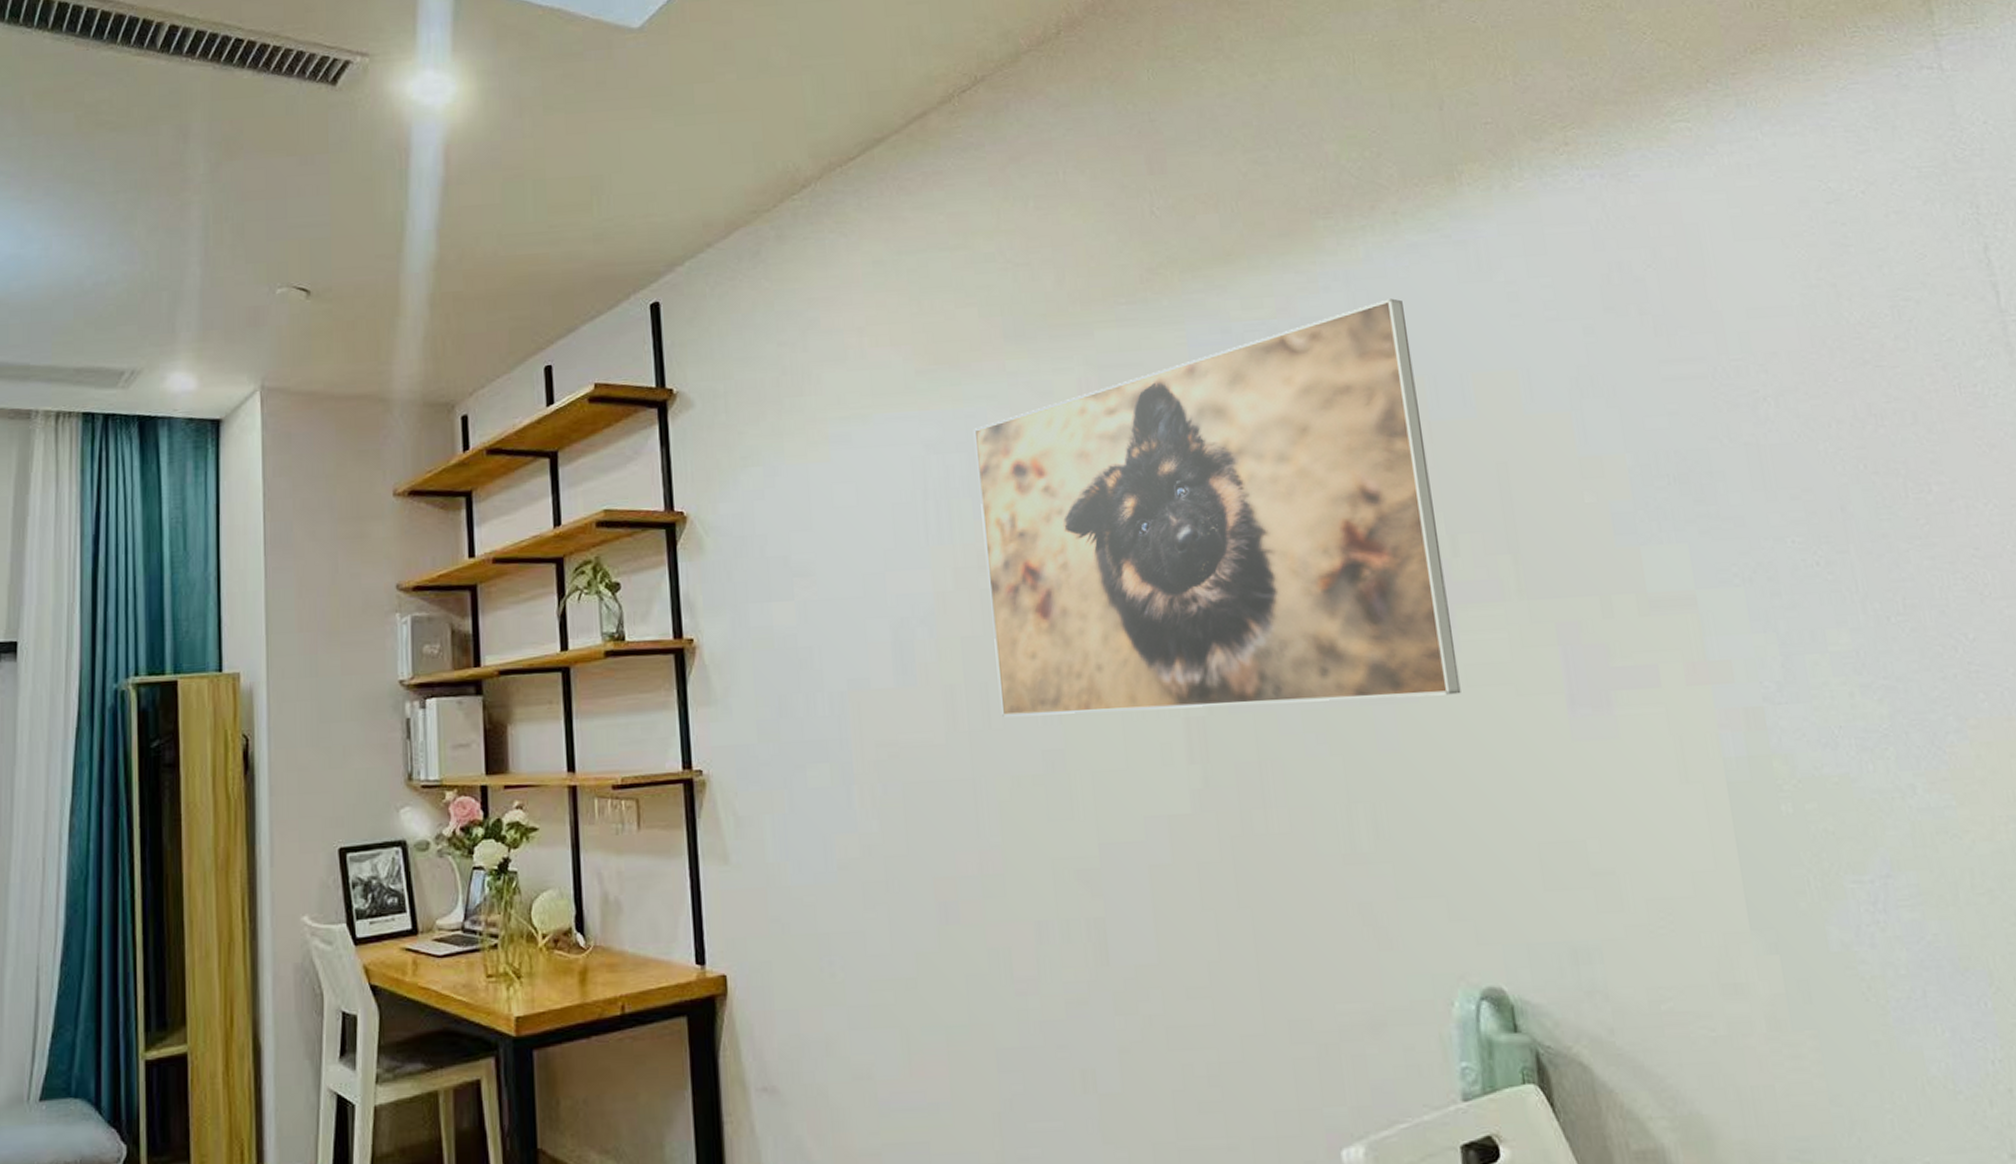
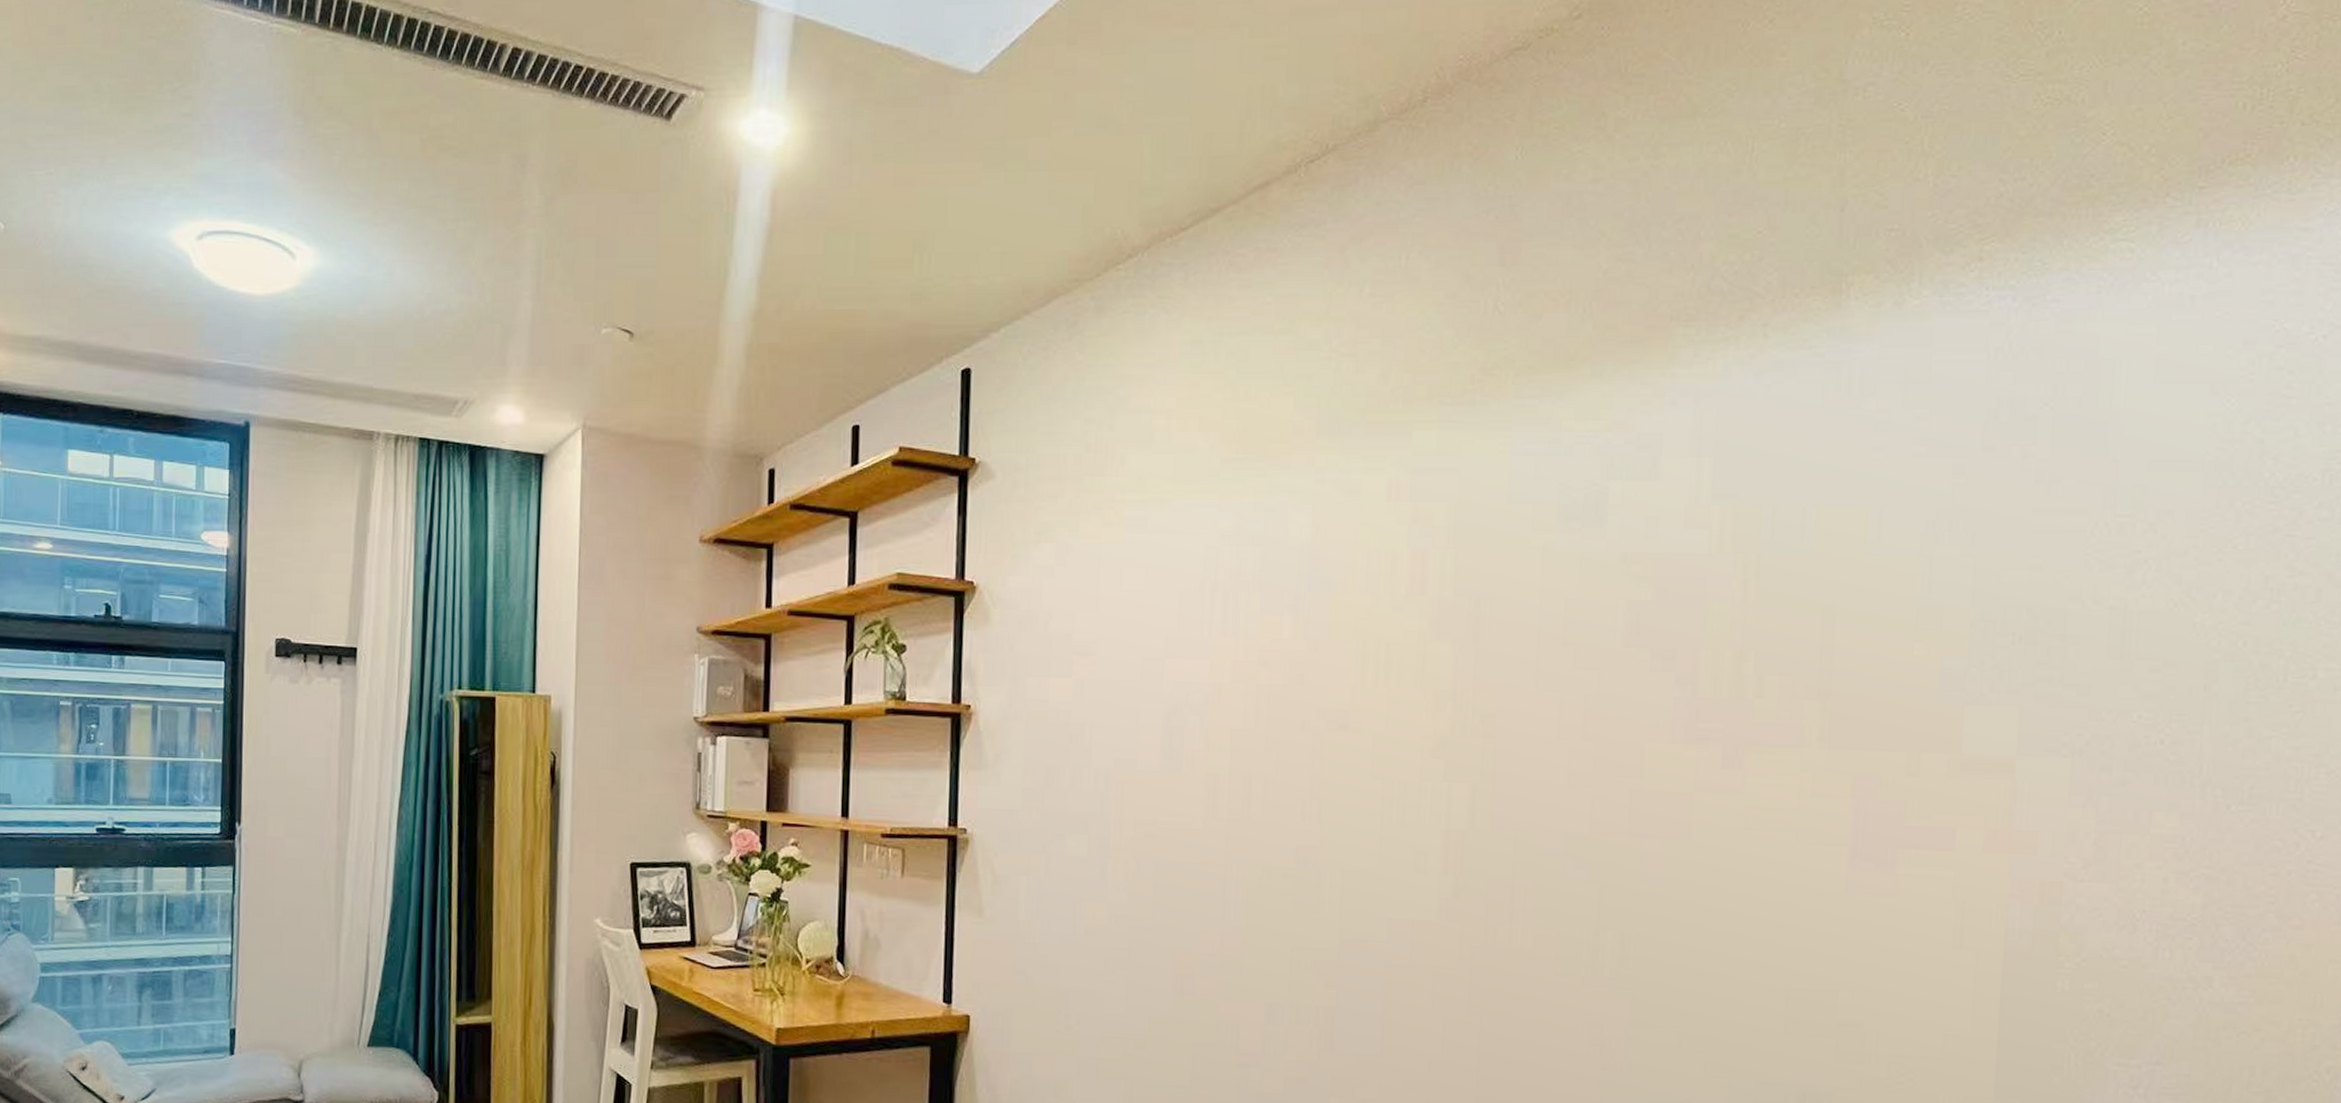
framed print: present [973,298,1461,717] -> none [1261,419,1755,836]

